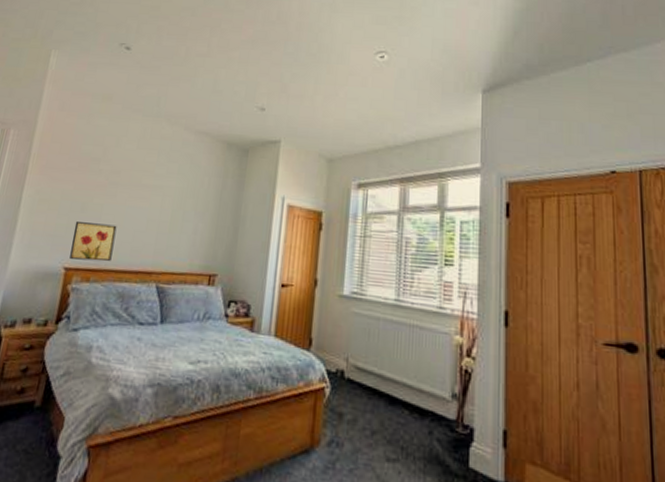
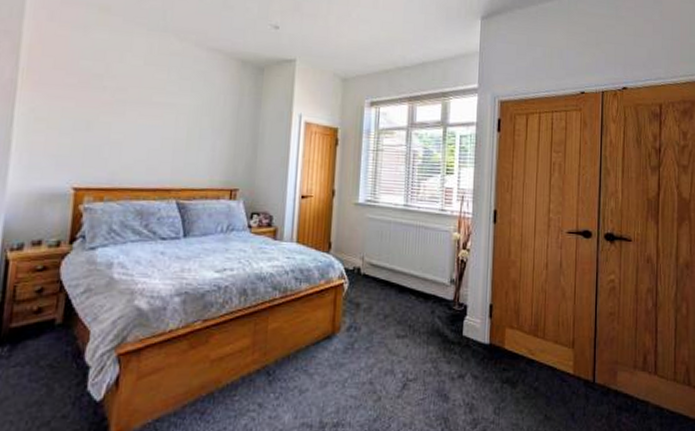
wall art: present [70,222,117,262] -> none [78,141,129,181]

